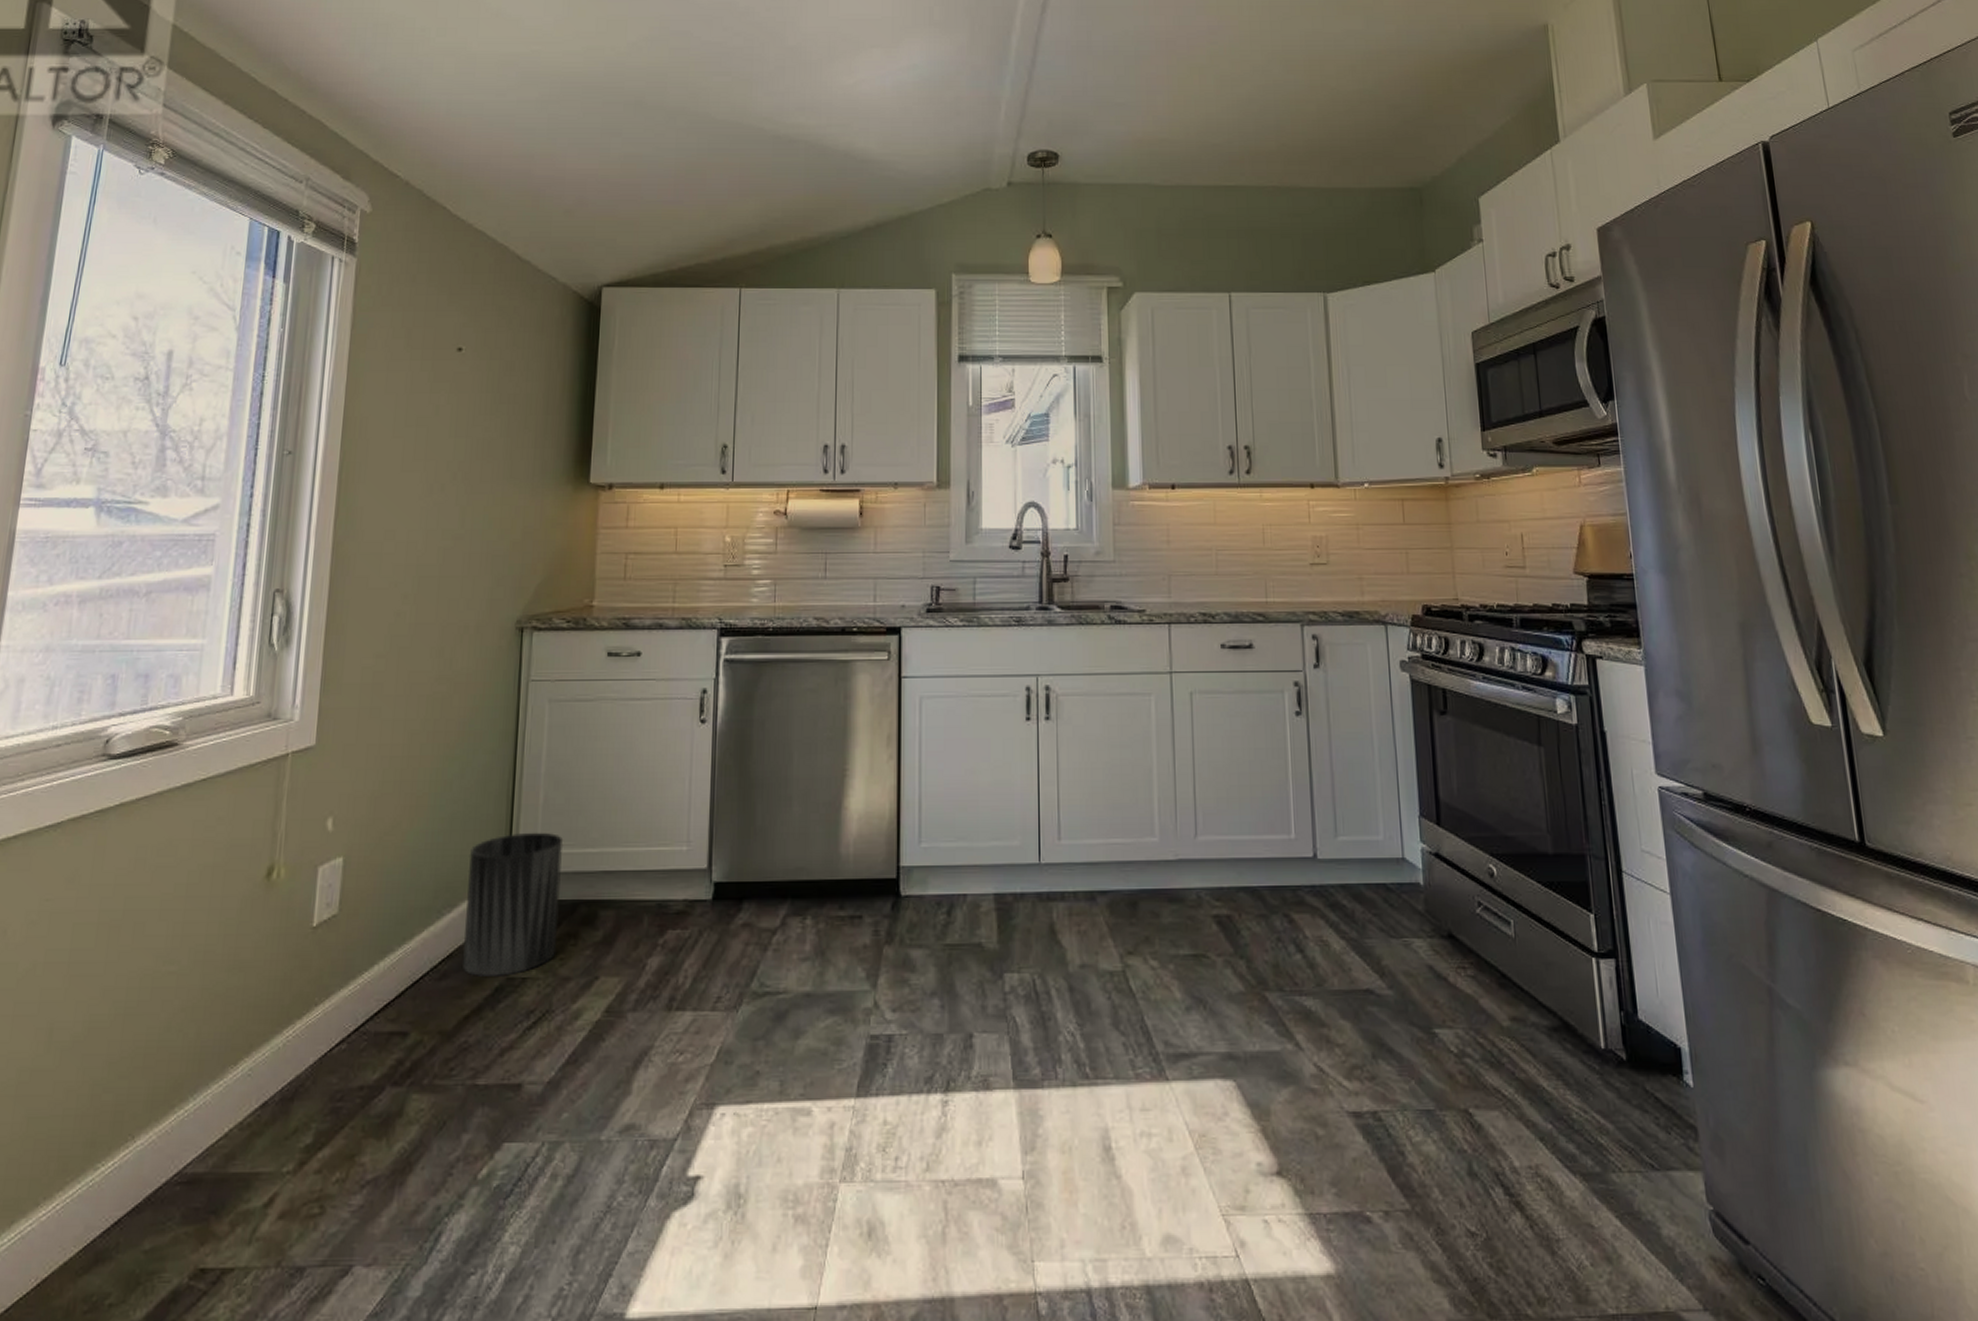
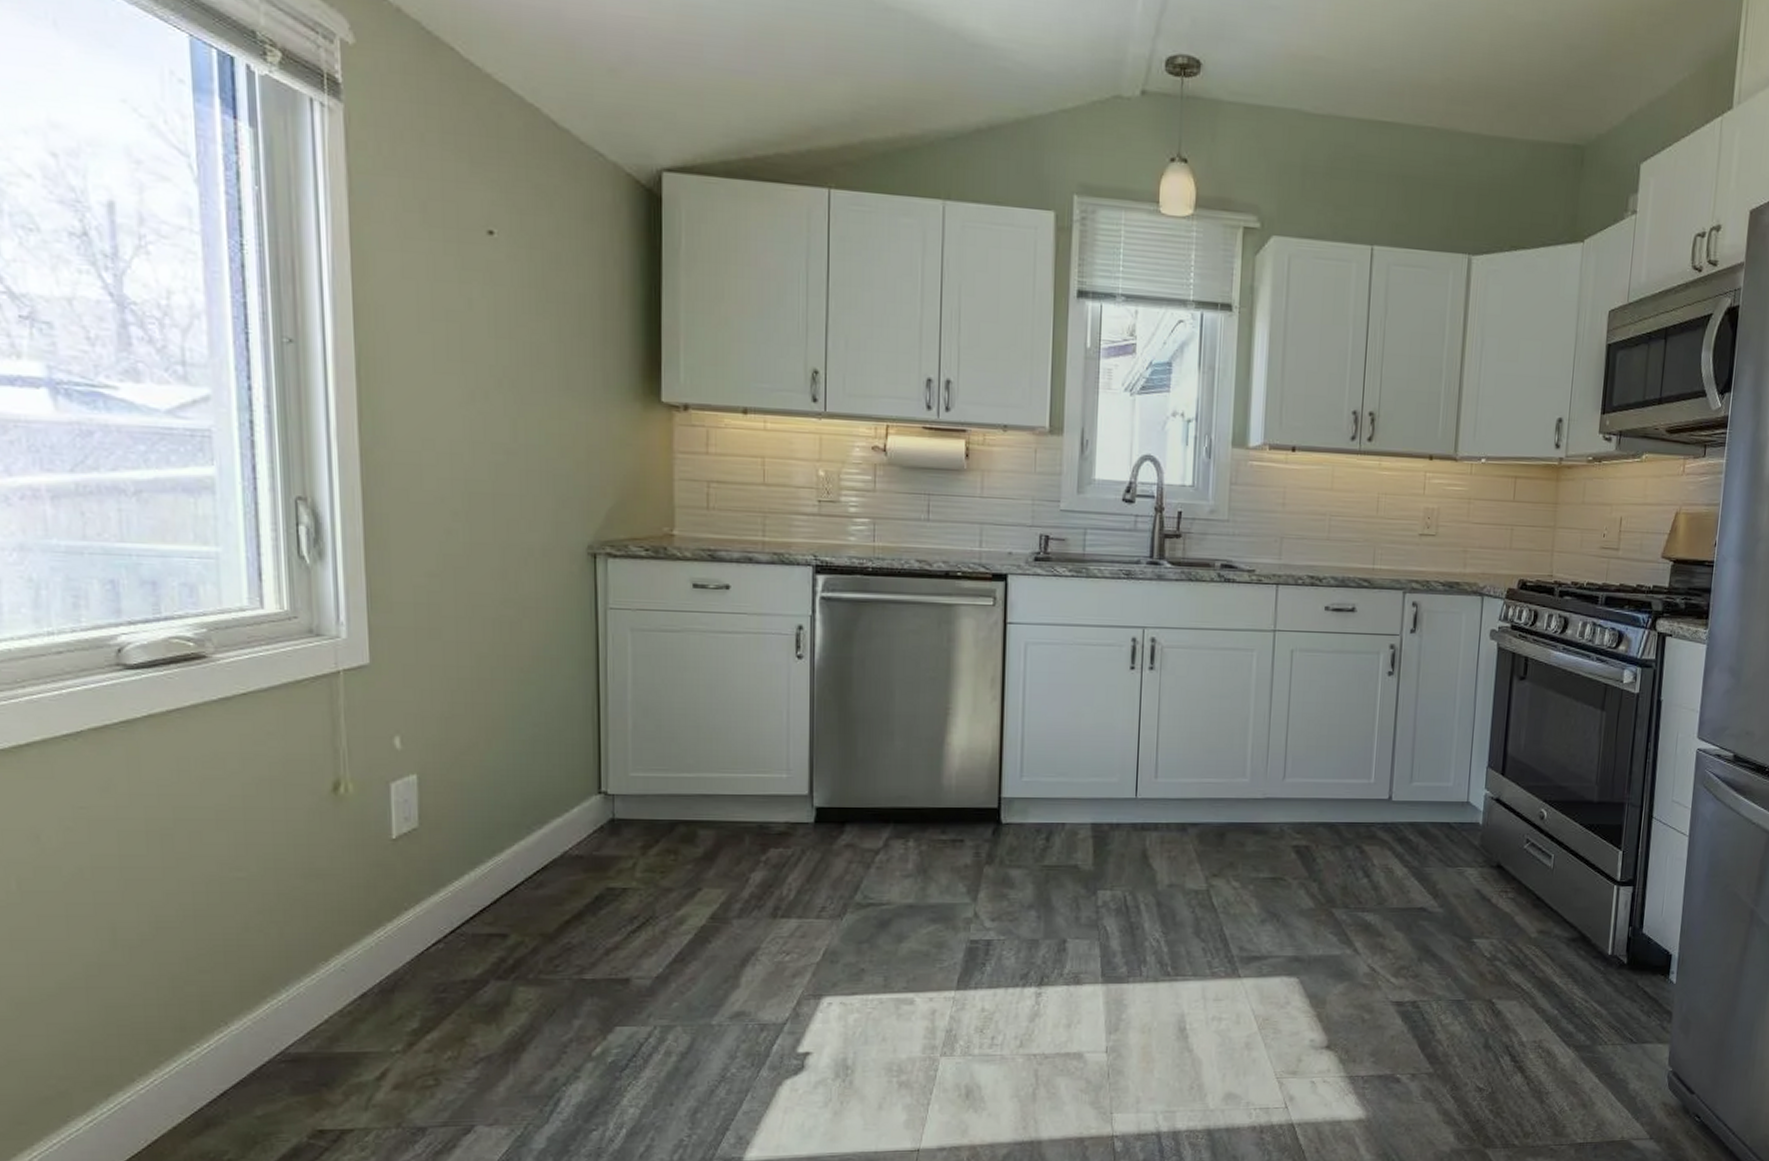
trash can: present [461,832,564,976] -> none [556,756,657,886]

